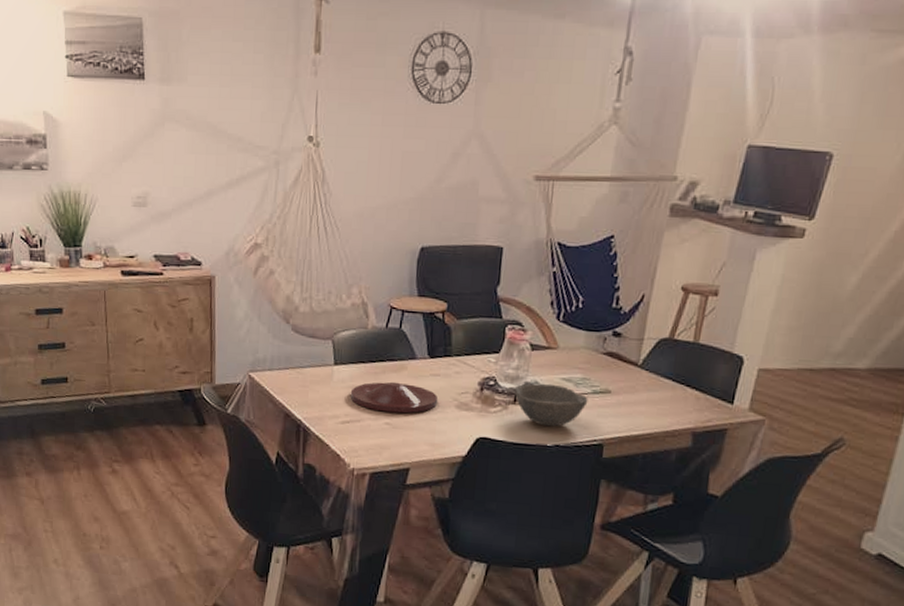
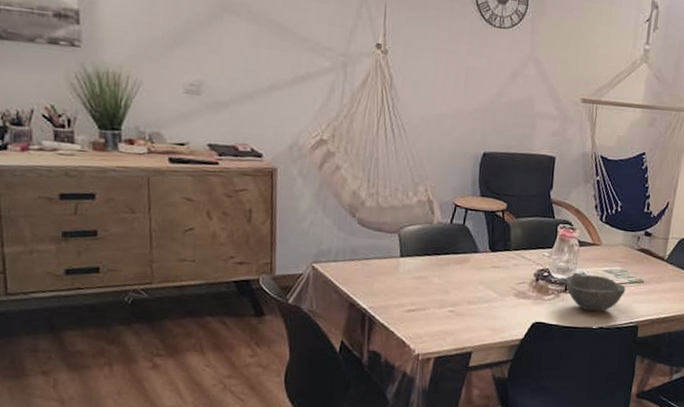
plate: present [350,381,437,414] -> none [415,273,498,302]

